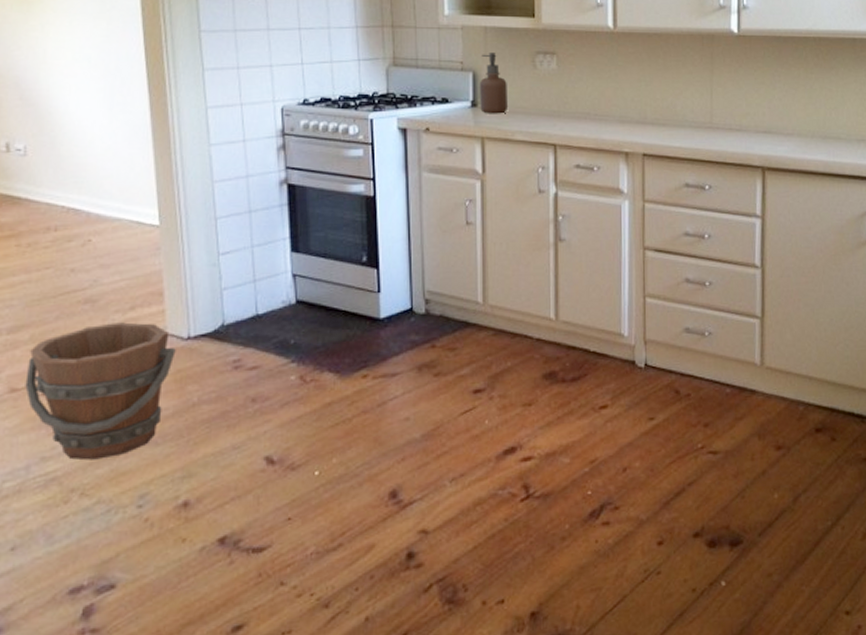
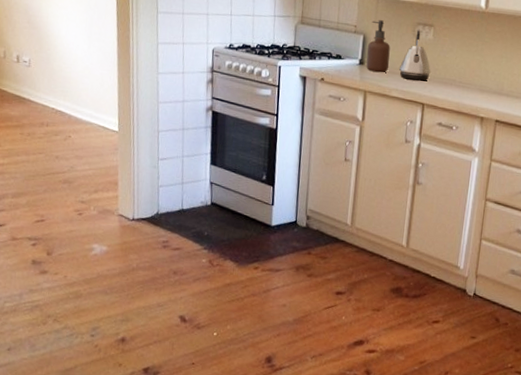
bucket: present [25,322,176,460] -> none [22,200,124,298]
kettle: none [521,59,559,120] -> present [399,29,431,82]

